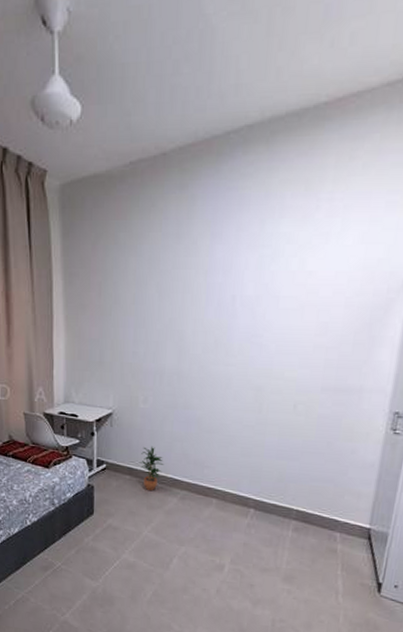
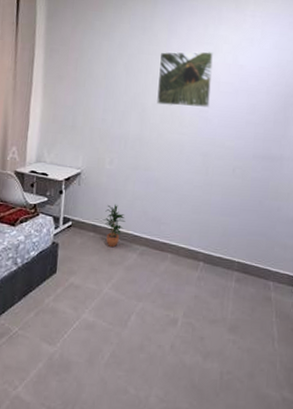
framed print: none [197,257,271,332] -> present [157,51,213,108]

